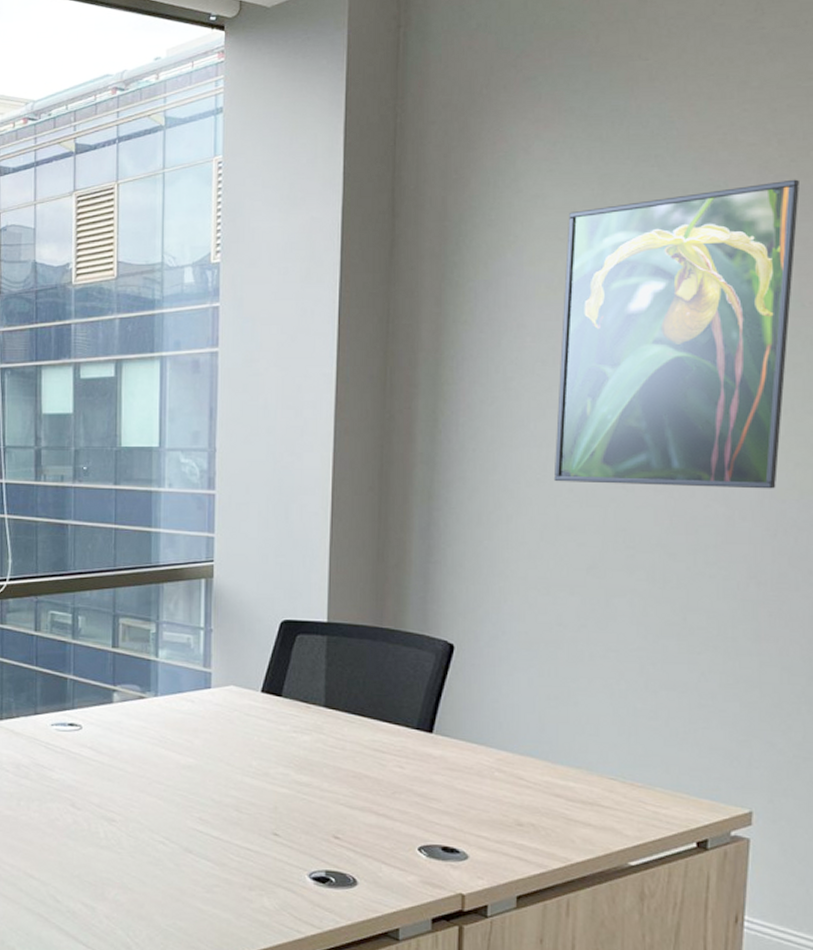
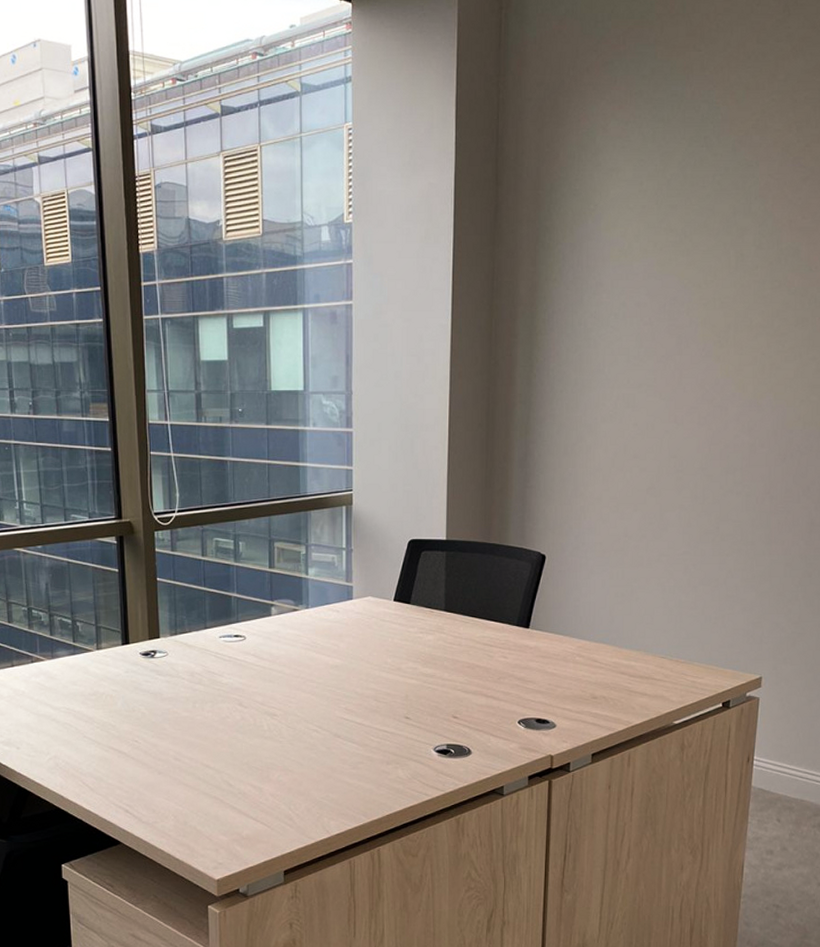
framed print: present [553,179,799,489] -> none [622,162,811,422]

